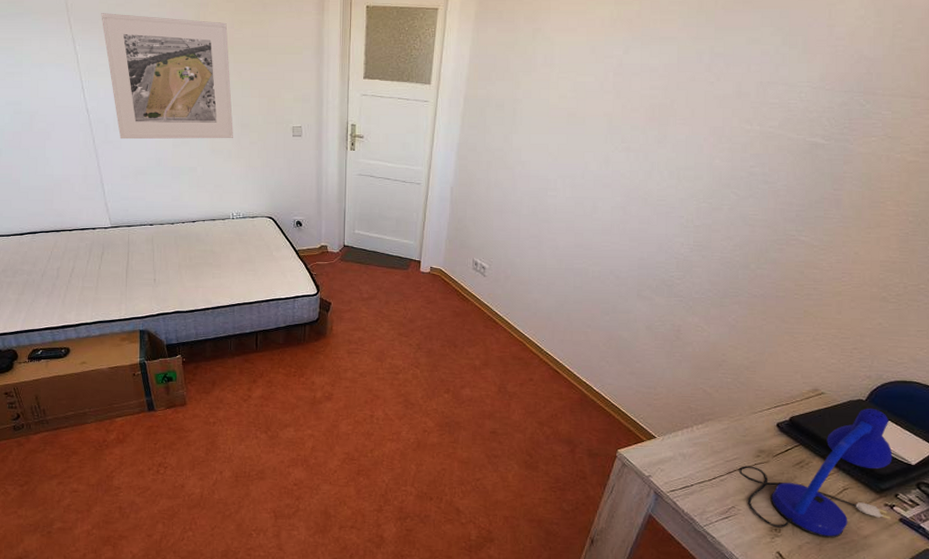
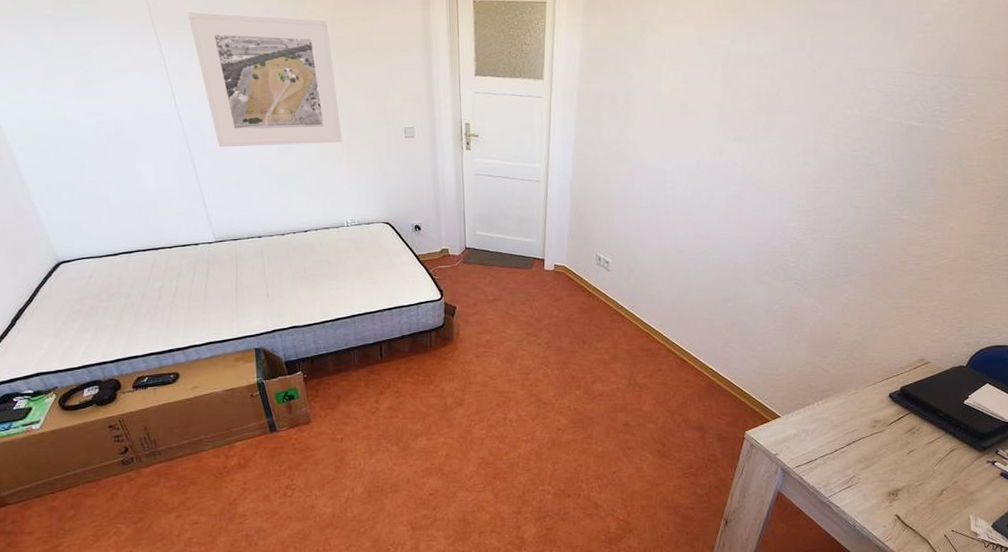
desk lamp: present [738,408,893,538] -> none [857,372,993,497]

